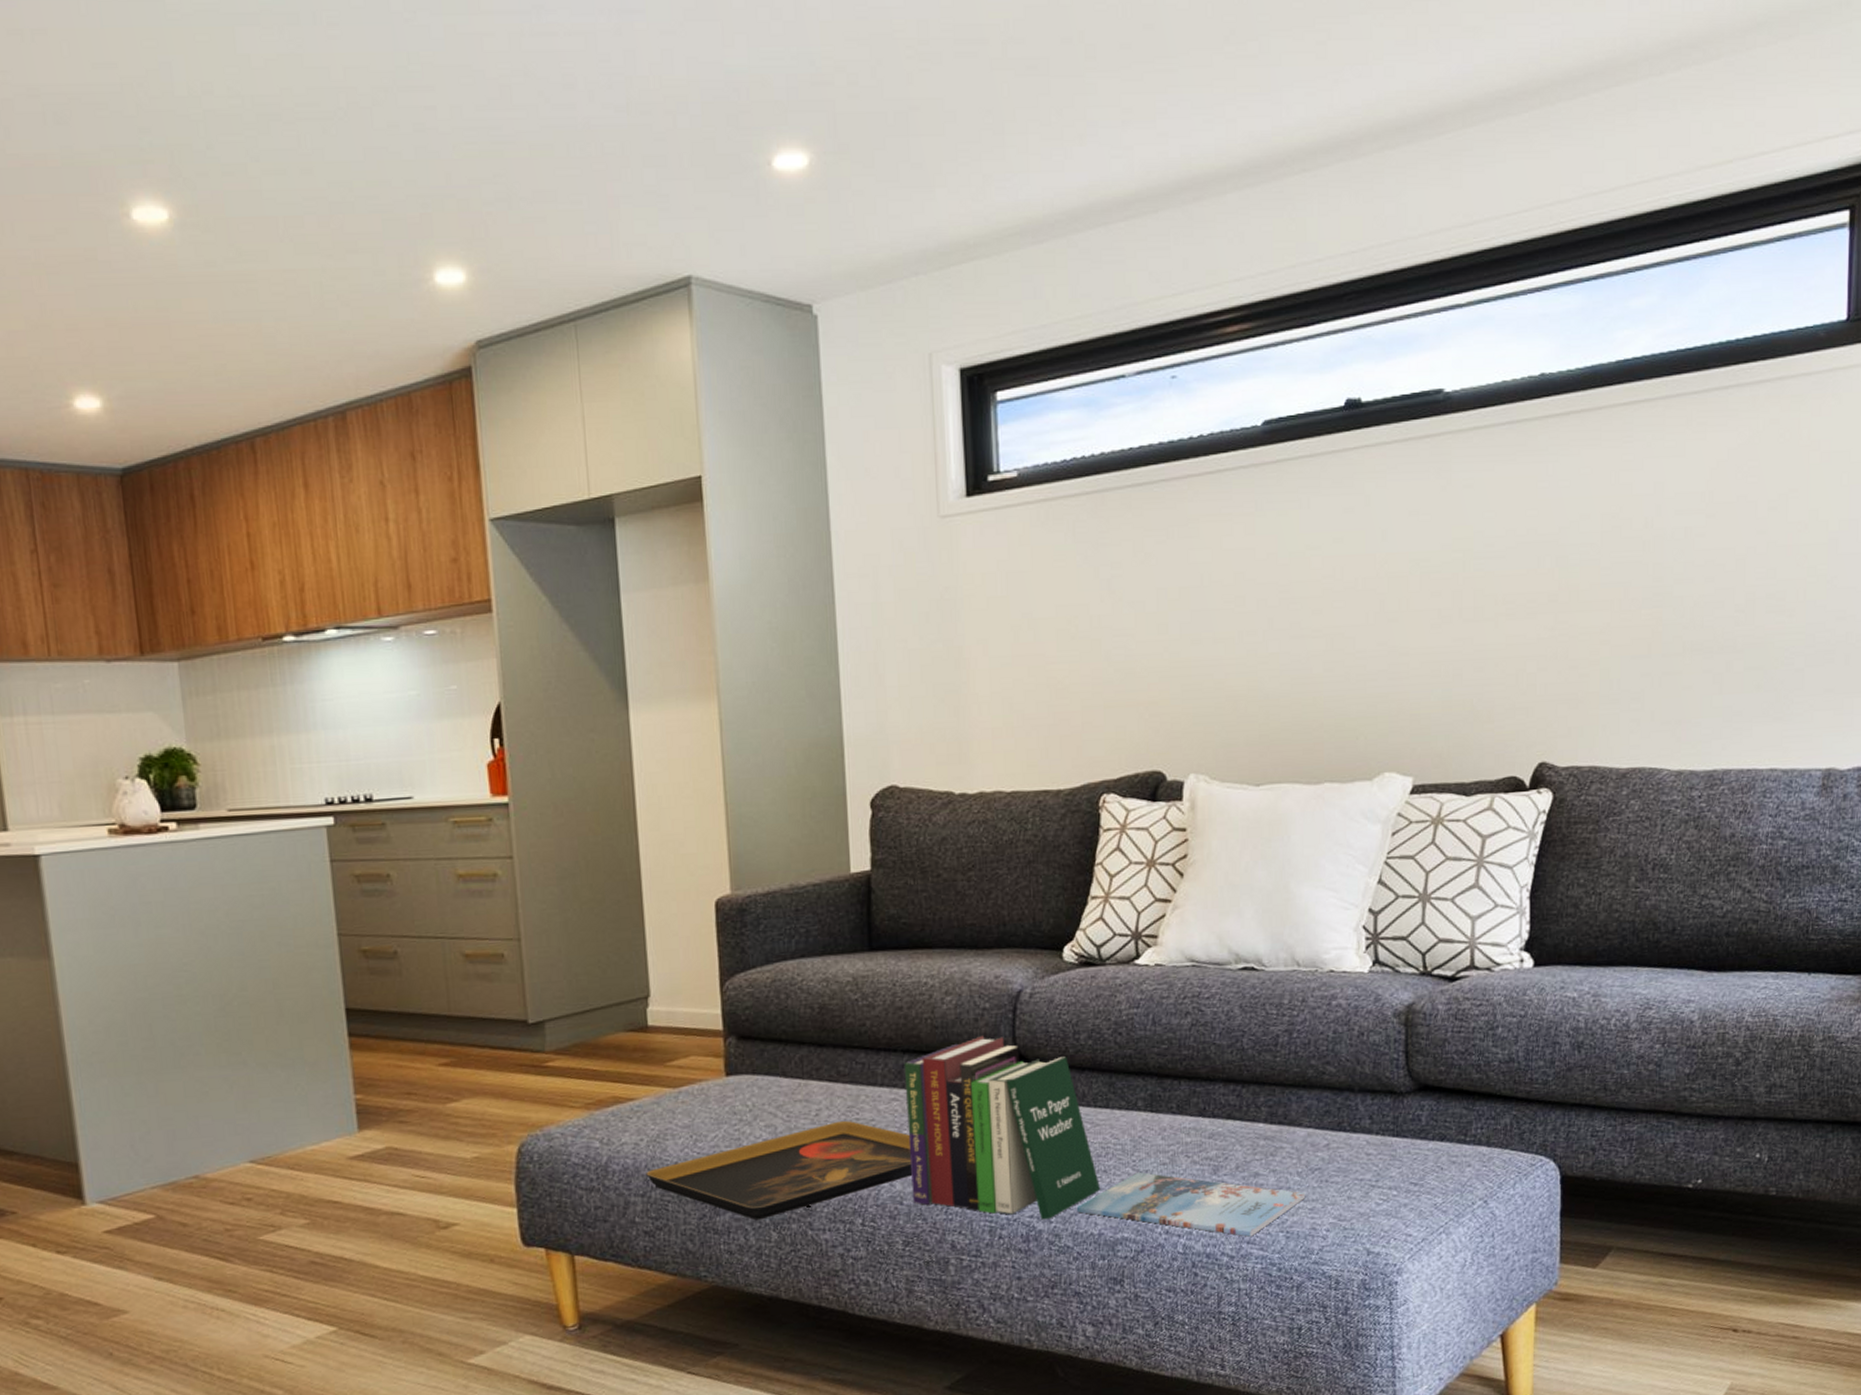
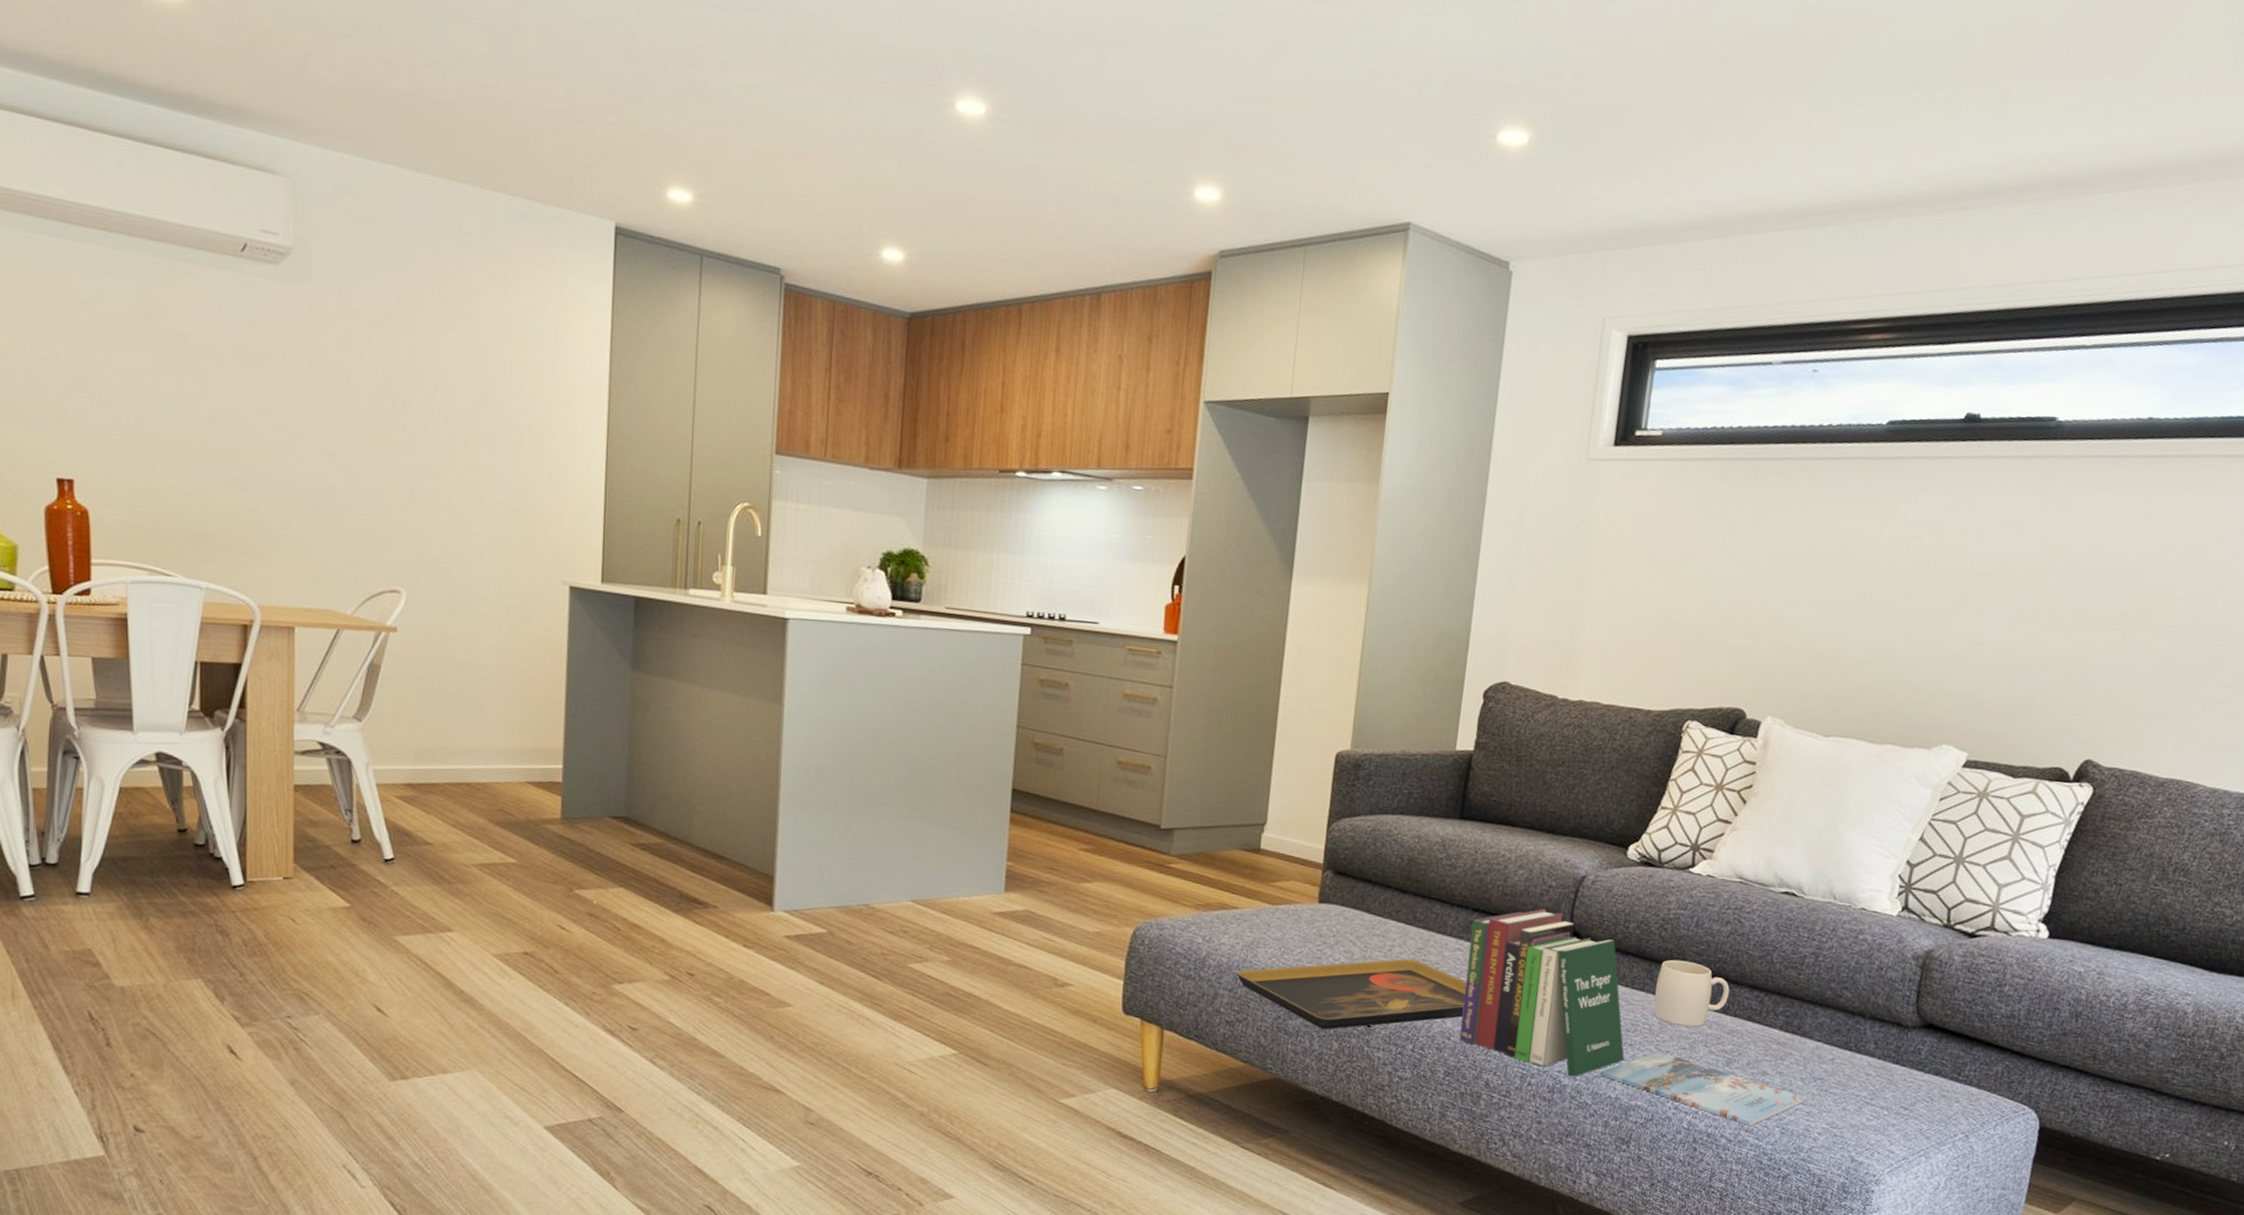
mug: none [1120,1065,1202,1140] -> present [1654,959,1730,1028]

